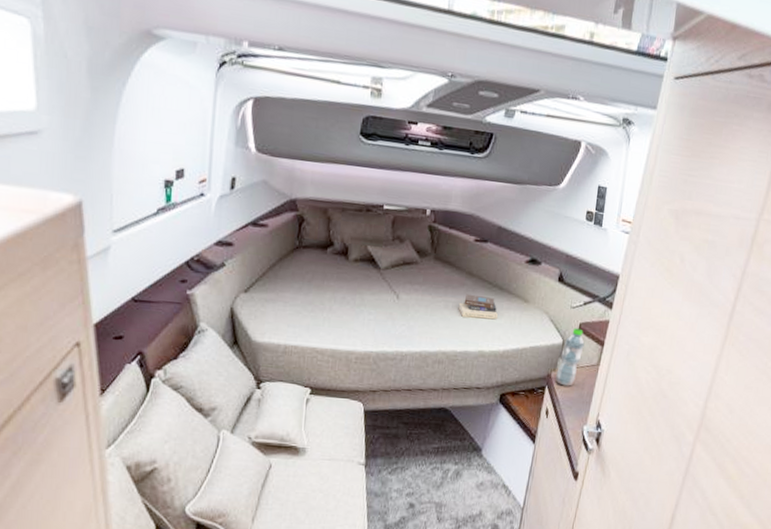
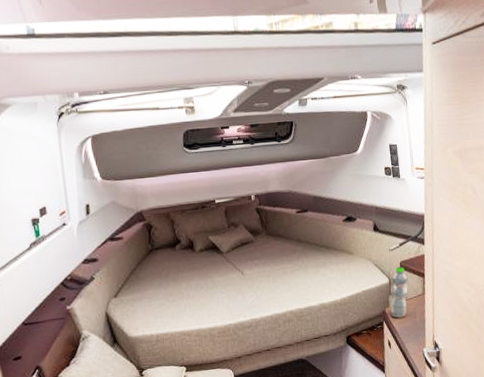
books: present [458,294,498,320] -> none [294,257,329,278]

